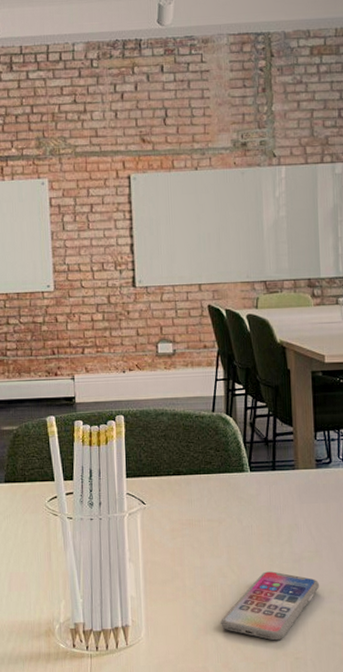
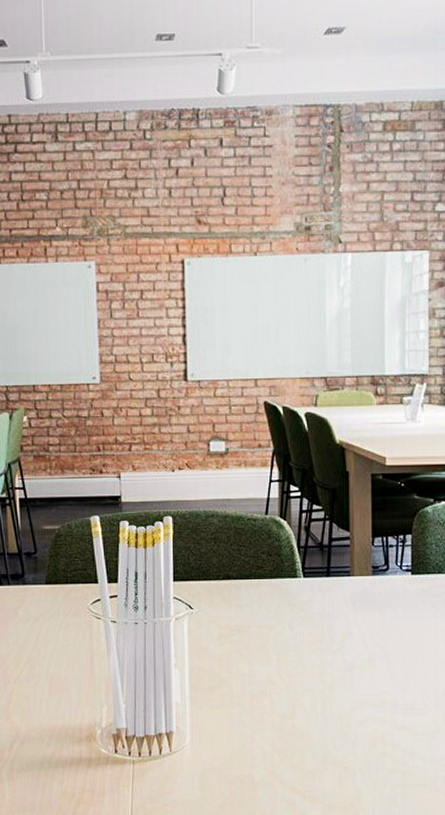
smartphone: present [221,571,319,641] -> none [268,680,371,750]

